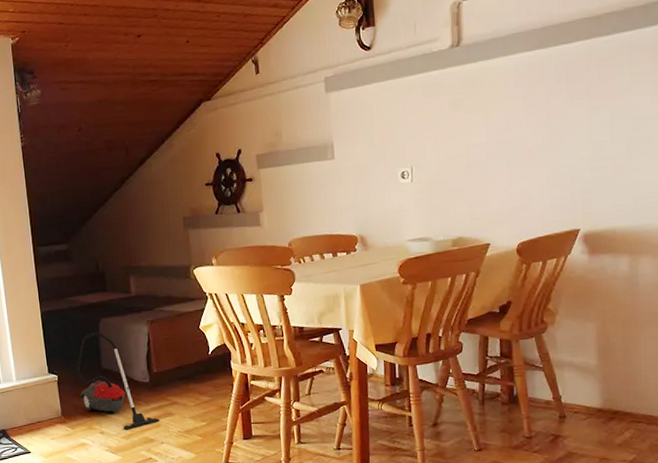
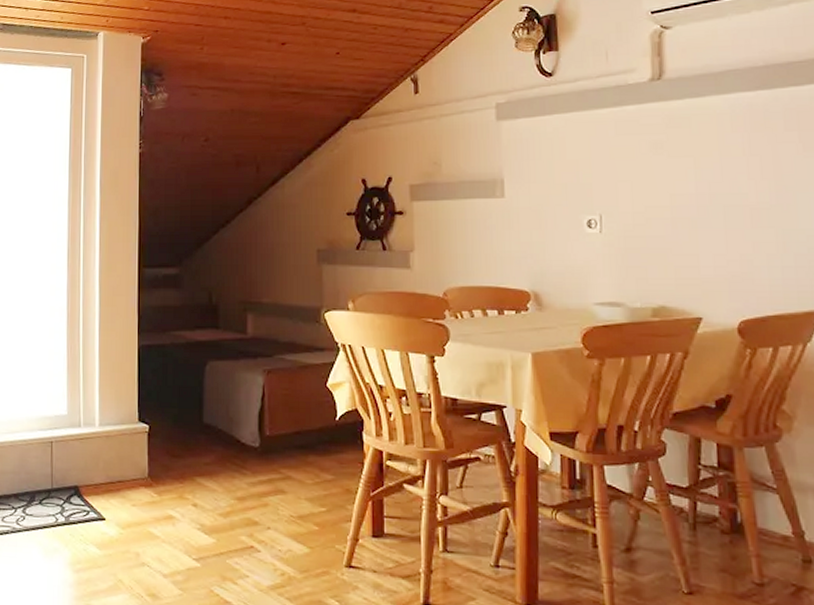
vacuum cleaner: present [76,332,159,430] -> none [172,376,267,506]

